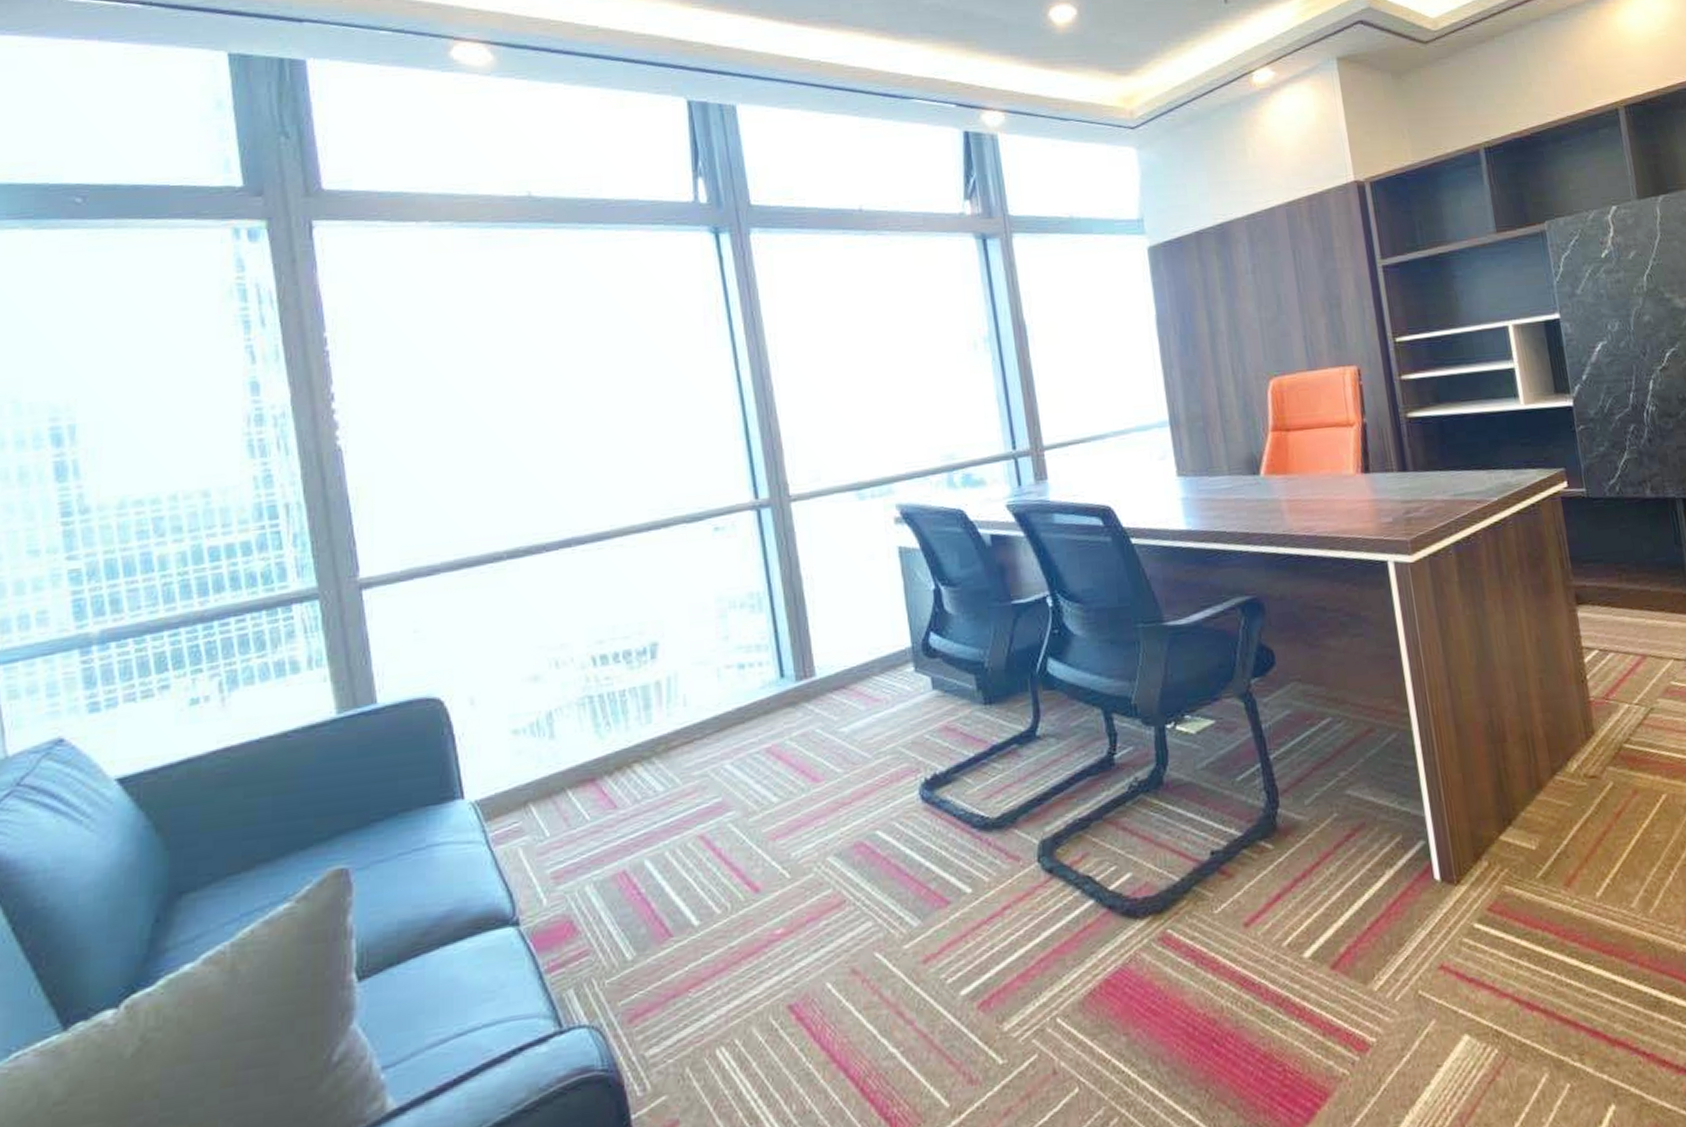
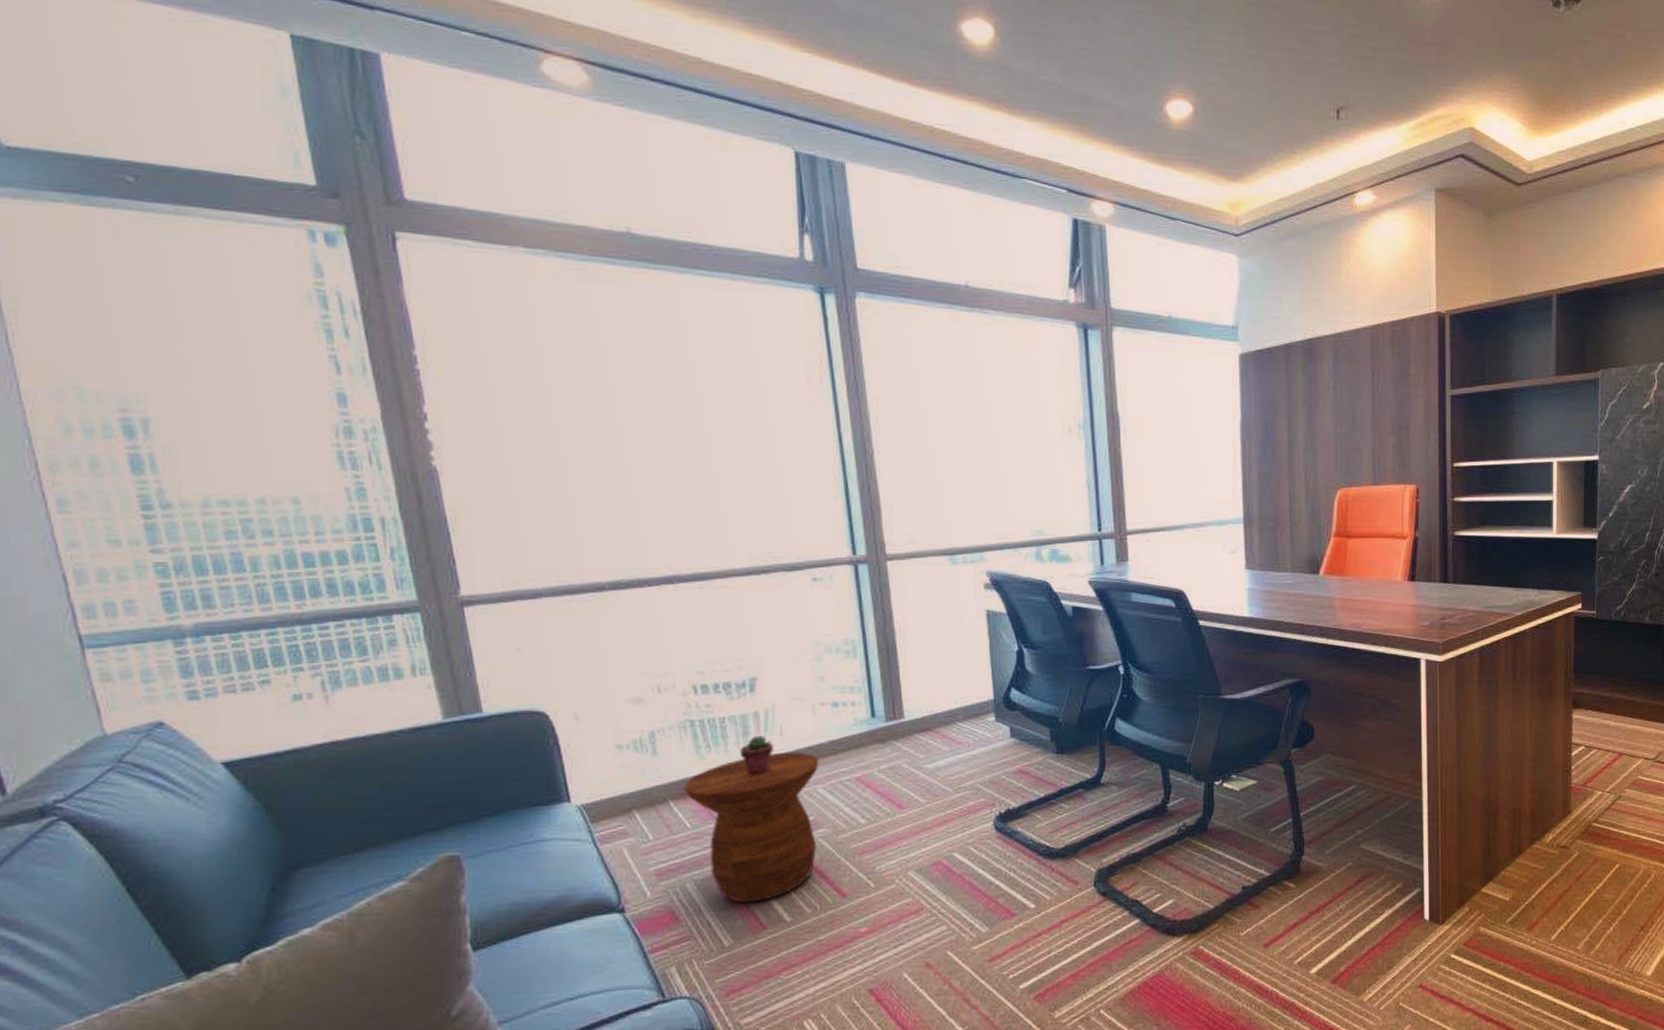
side table: none [582,723,727,907] -> present [684,752,819,903]
potted succulent: none [641,707,677,755] -> present [739,735,773,776]

